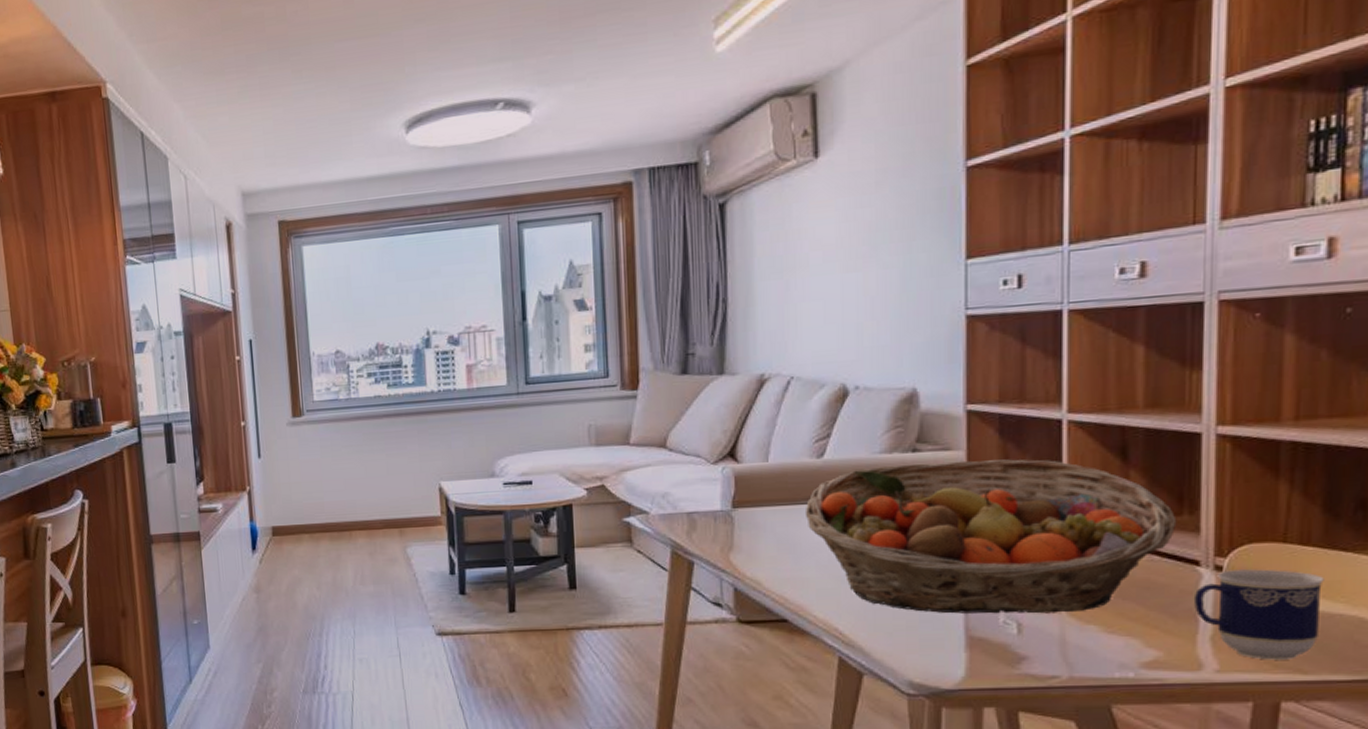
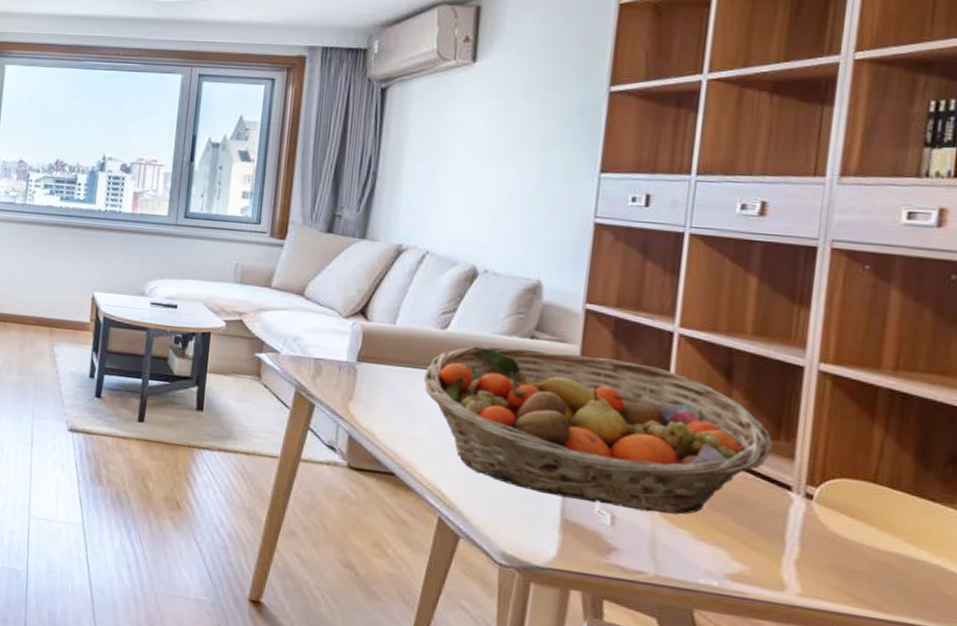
cup: present [1195,569,1324,660] -> none [783,499,911,596]

